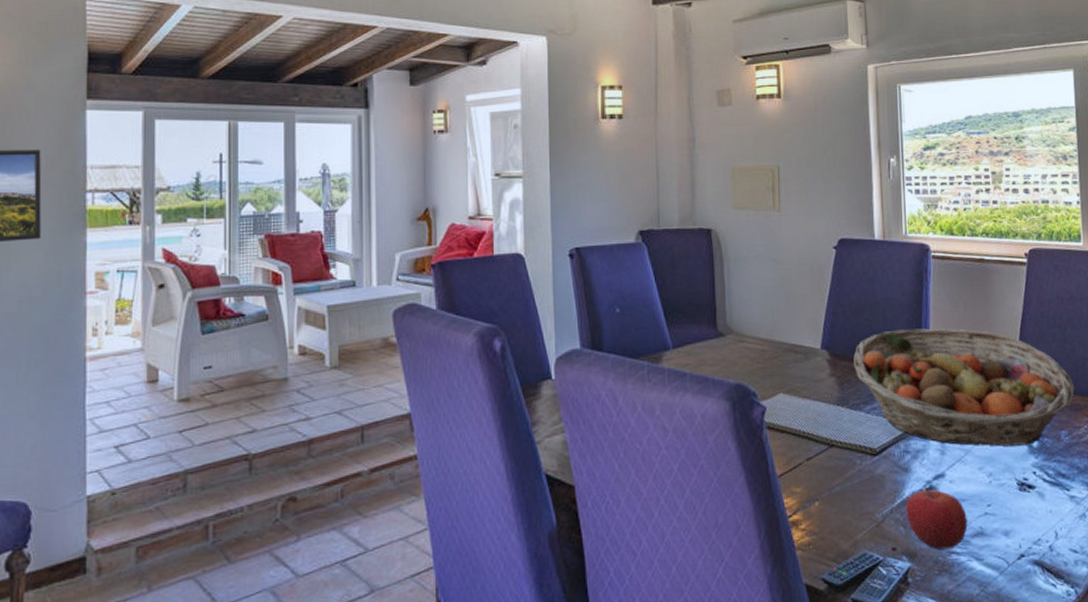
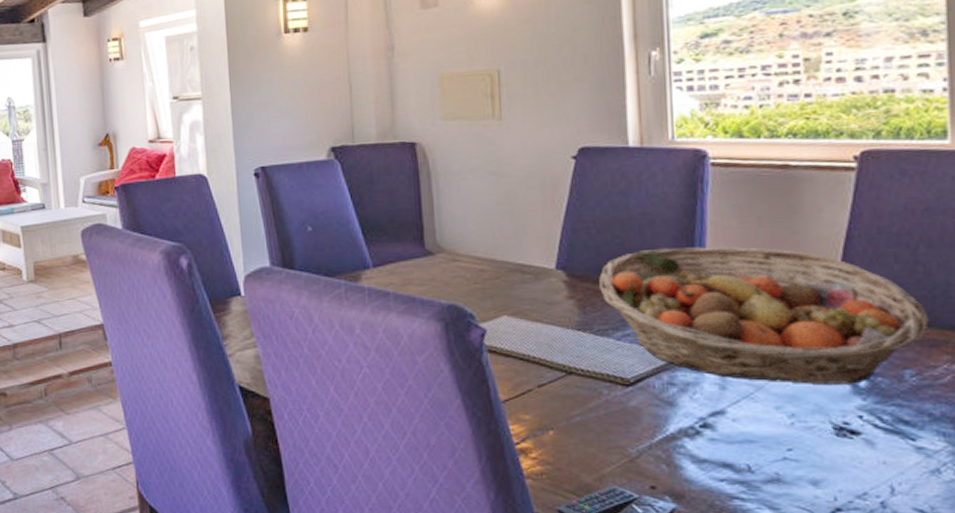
fruit: present [905,486,968,550] -> none [669,423,758,494]

